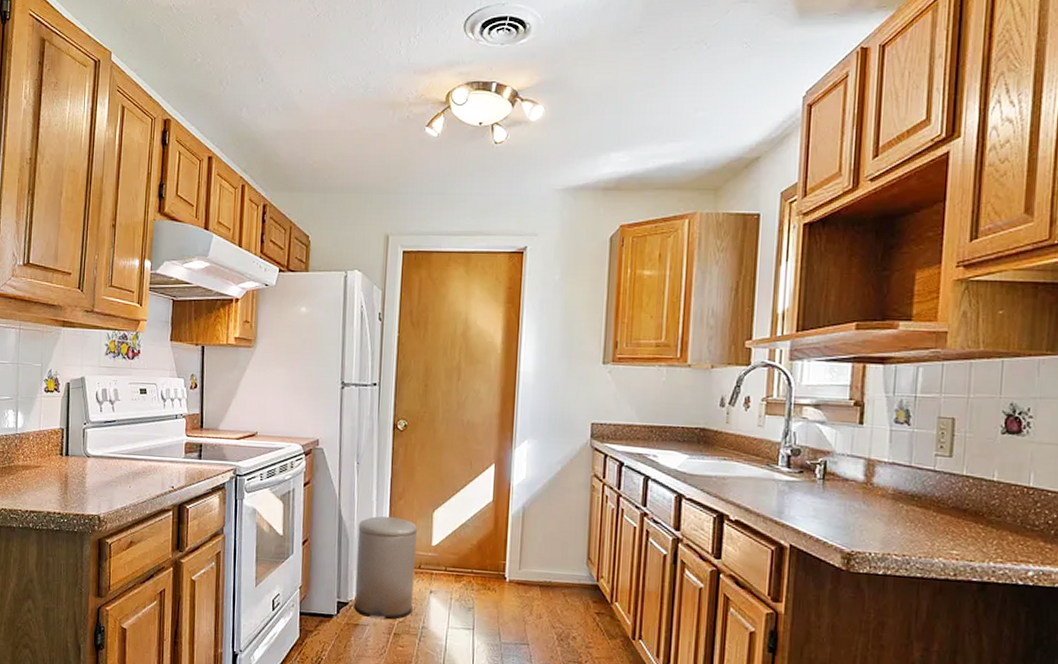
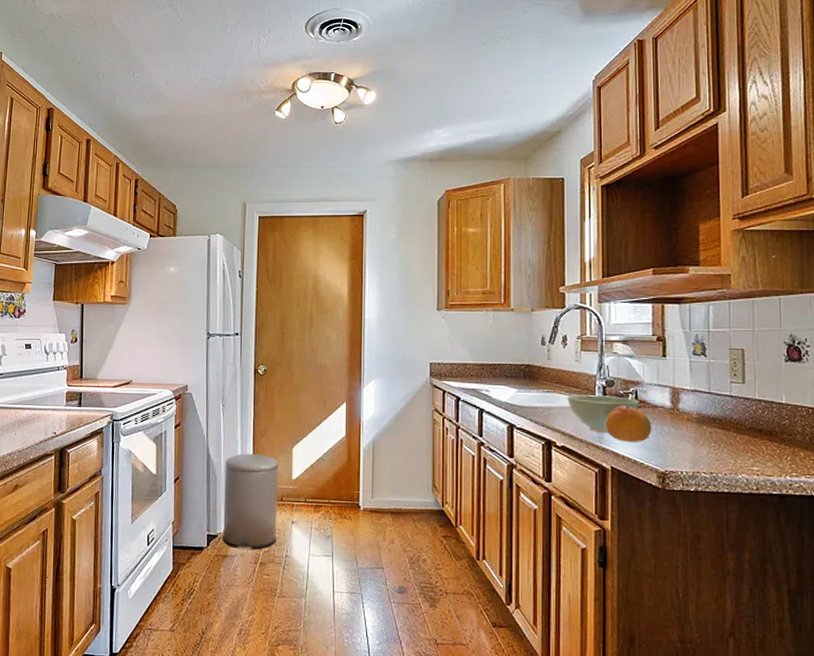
bowl: none [745,463,828,507] -> present [567,394,639,433]
fruit: none [786,477,841,520] -> present [605,405,652,443]

